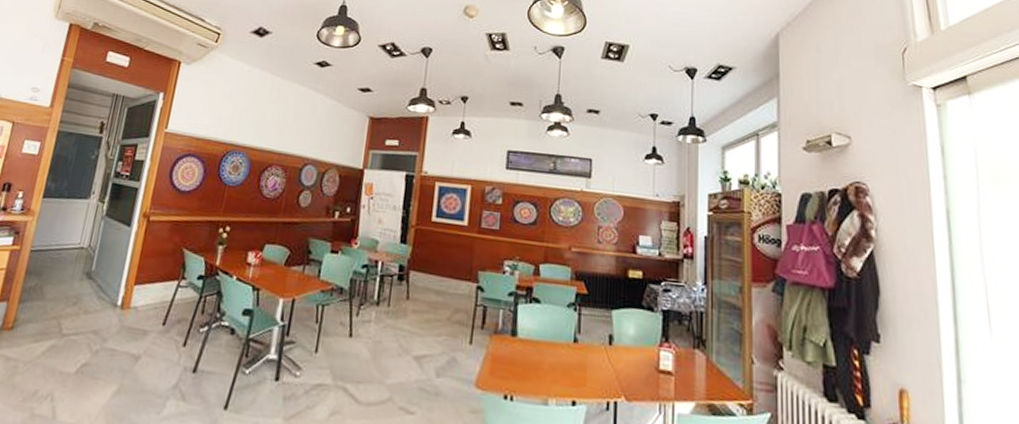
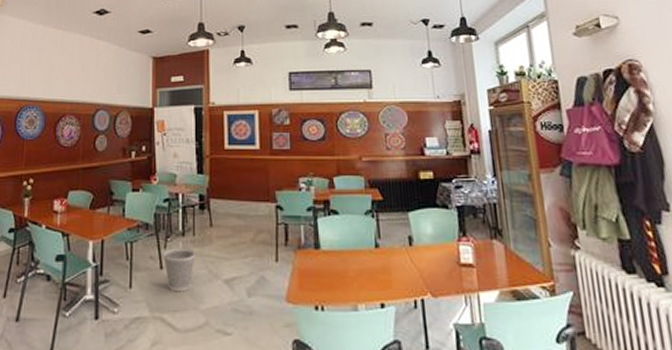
wastebasket: none [353,316,388,364] -> present [162,248,195,292]

